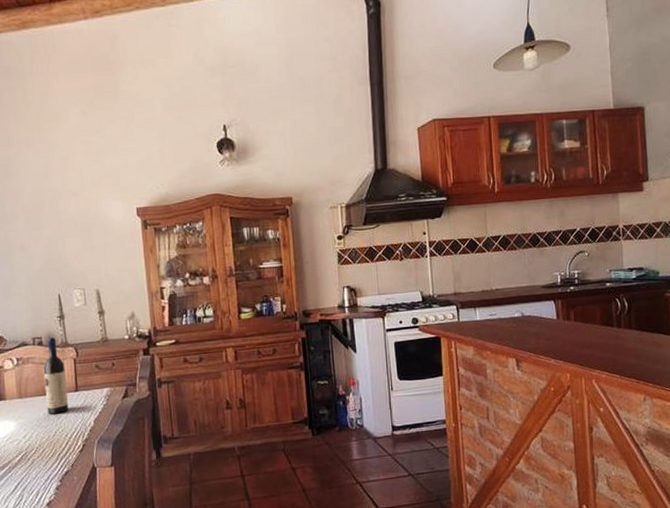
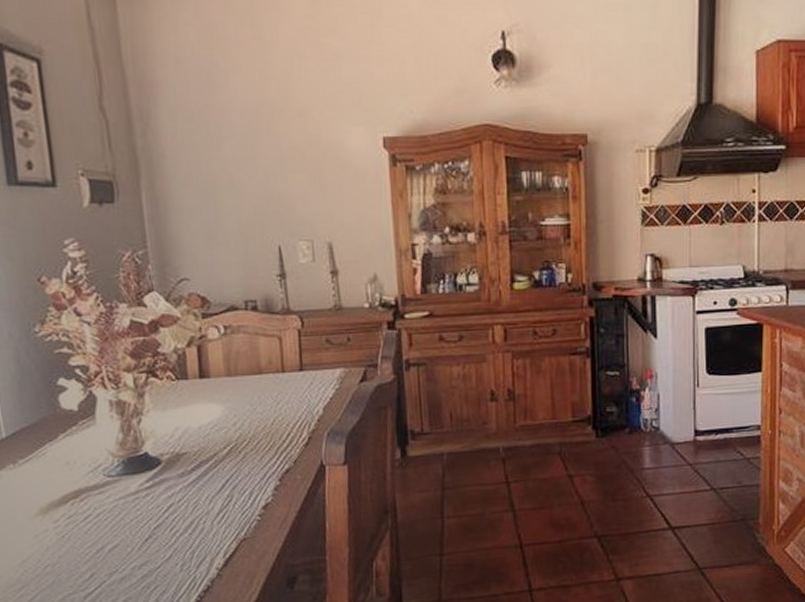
wine bottle: present [43,337,69,415] -> none [258,301,291,398]

